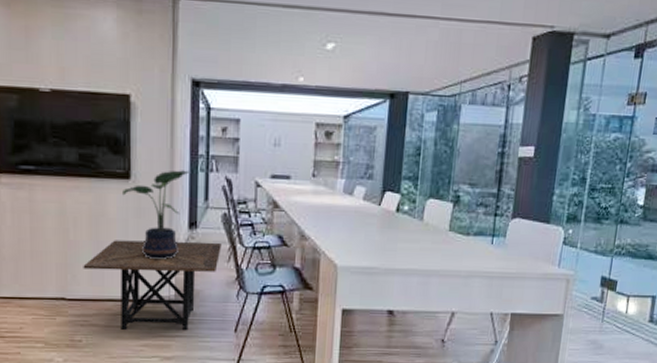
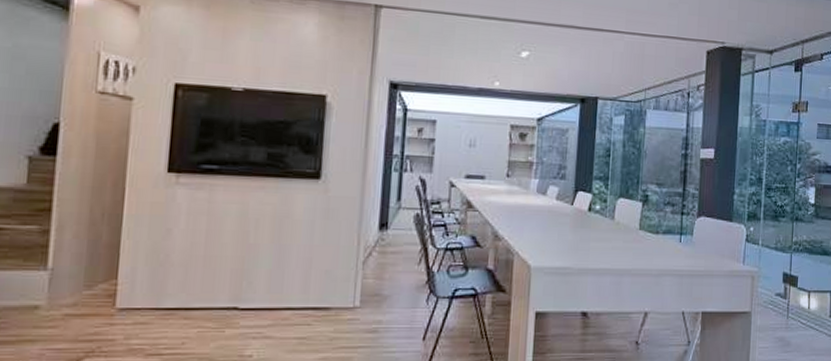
side table: present [83,240,222,331] -> none [261,243,413,341]
potted plant: present [123,170,189,259] -> none [311,170,382,262]

